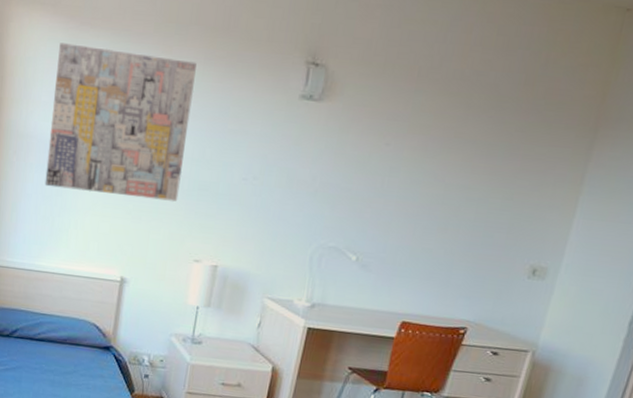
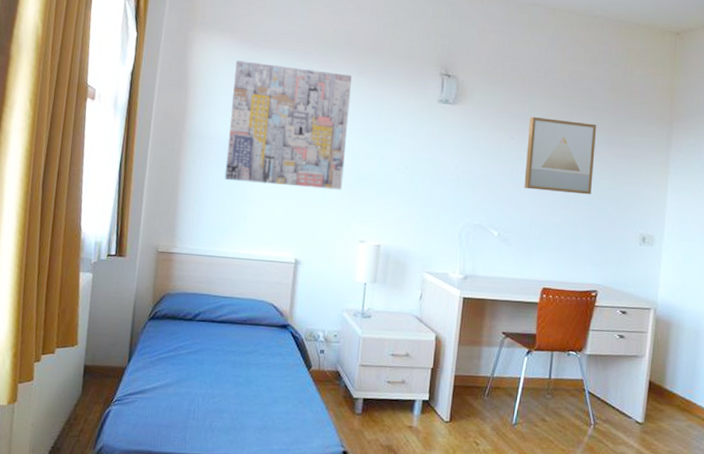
wall art: none [395,119,498,217] -> present [524,117,597,195]

